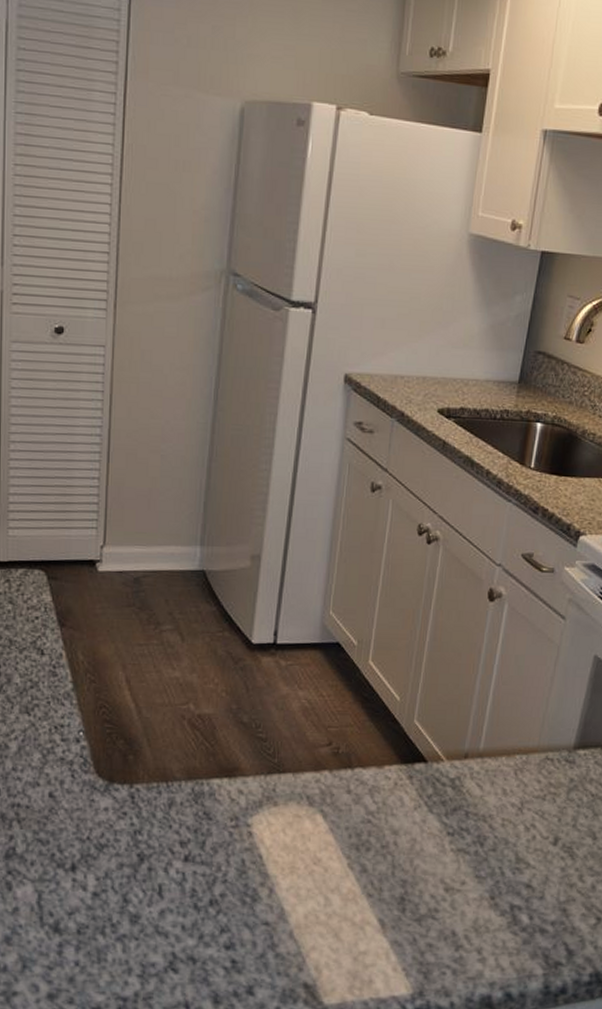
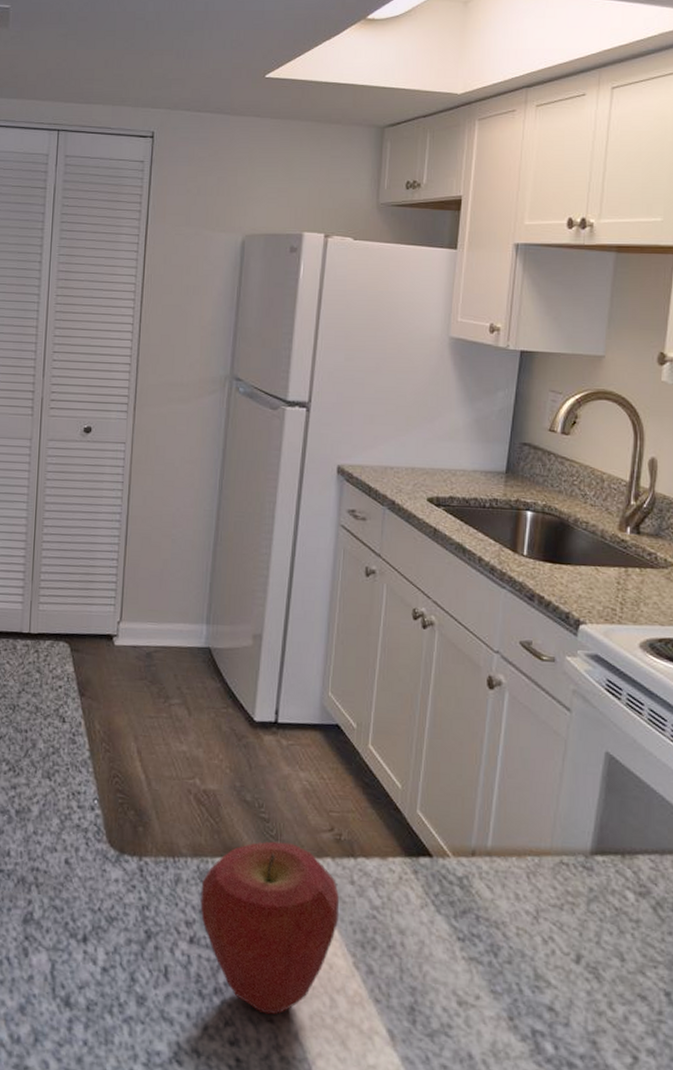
apple: none [195,759,335,918] -> present [200,841,339,1015]

